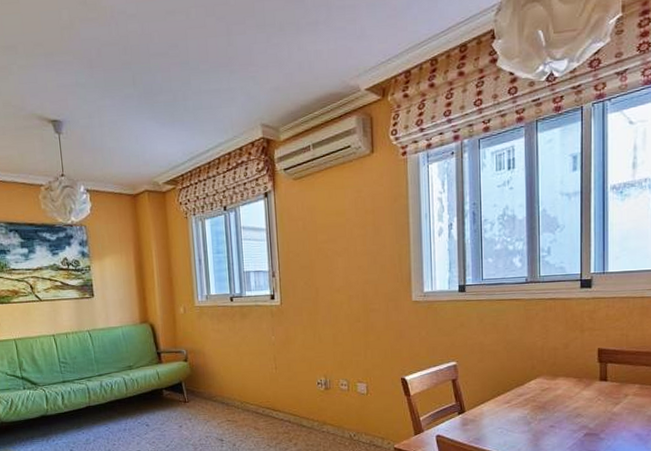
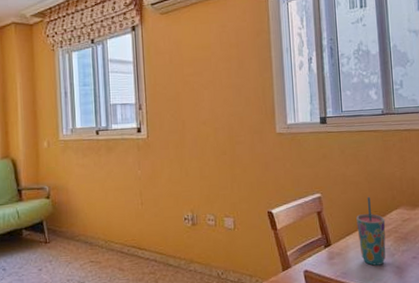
cup: none [493,365,523,433] -> present [356,196,386,266]

